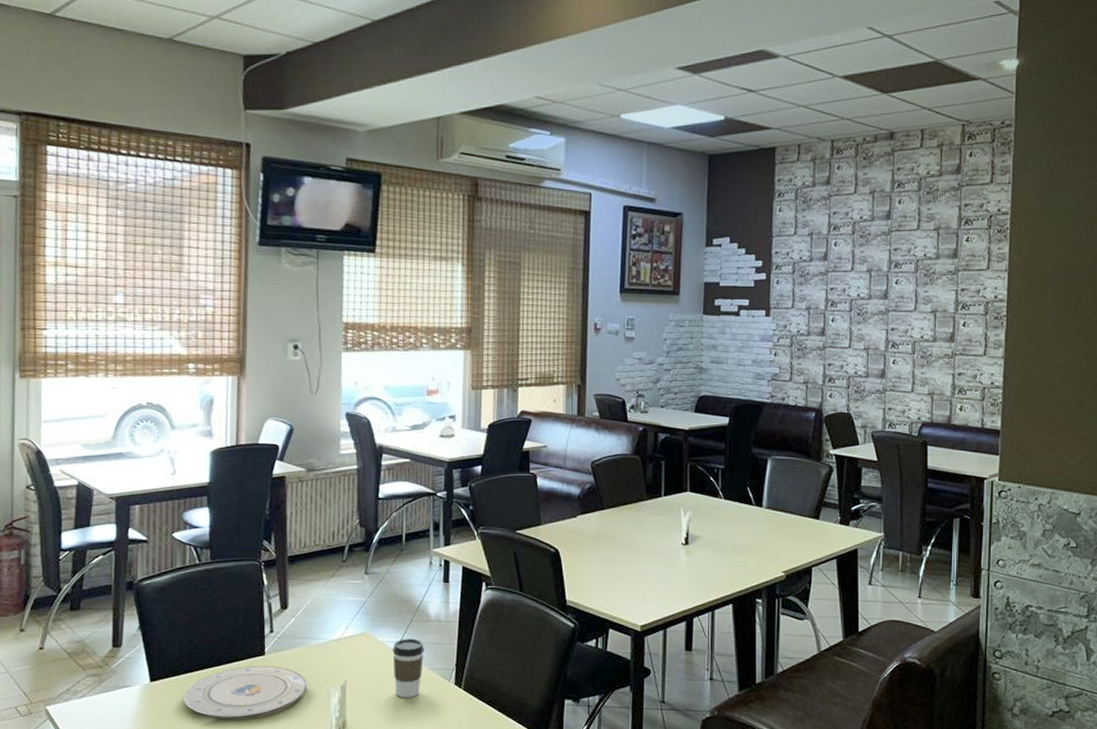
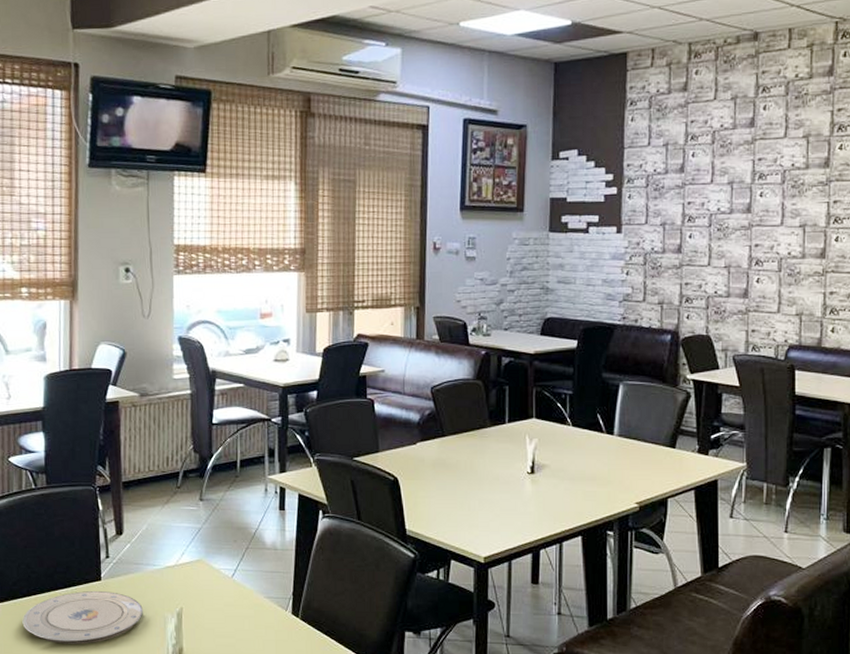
coffee cup: present [392,638,424,698] -> none [228,566,261,627]

